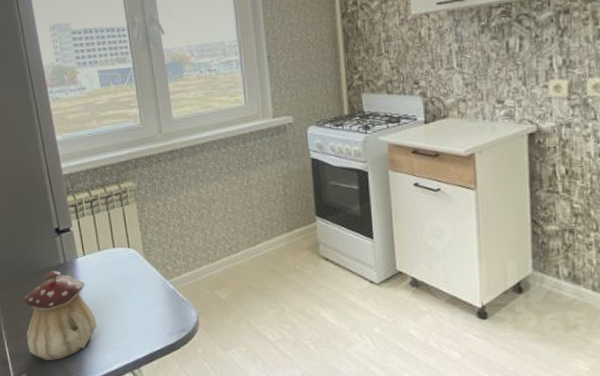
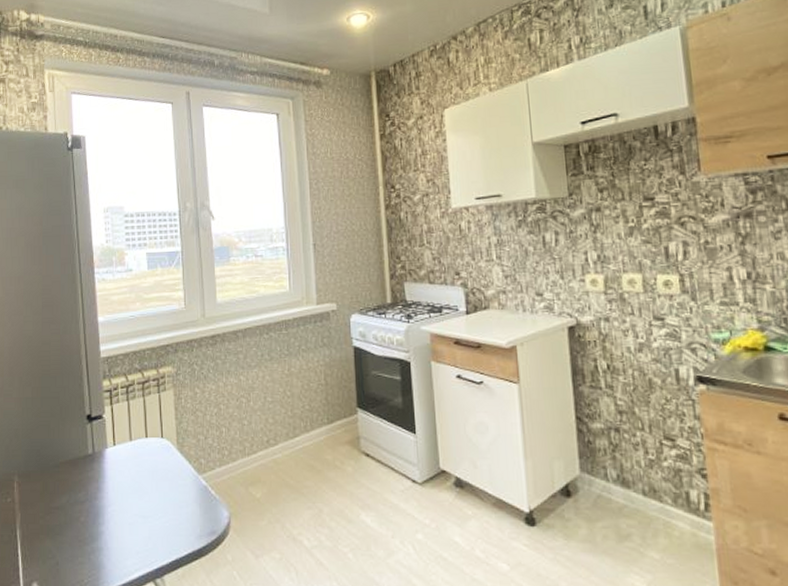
teapot: present [23,271,97,361] -> none [43,462,121,567]

